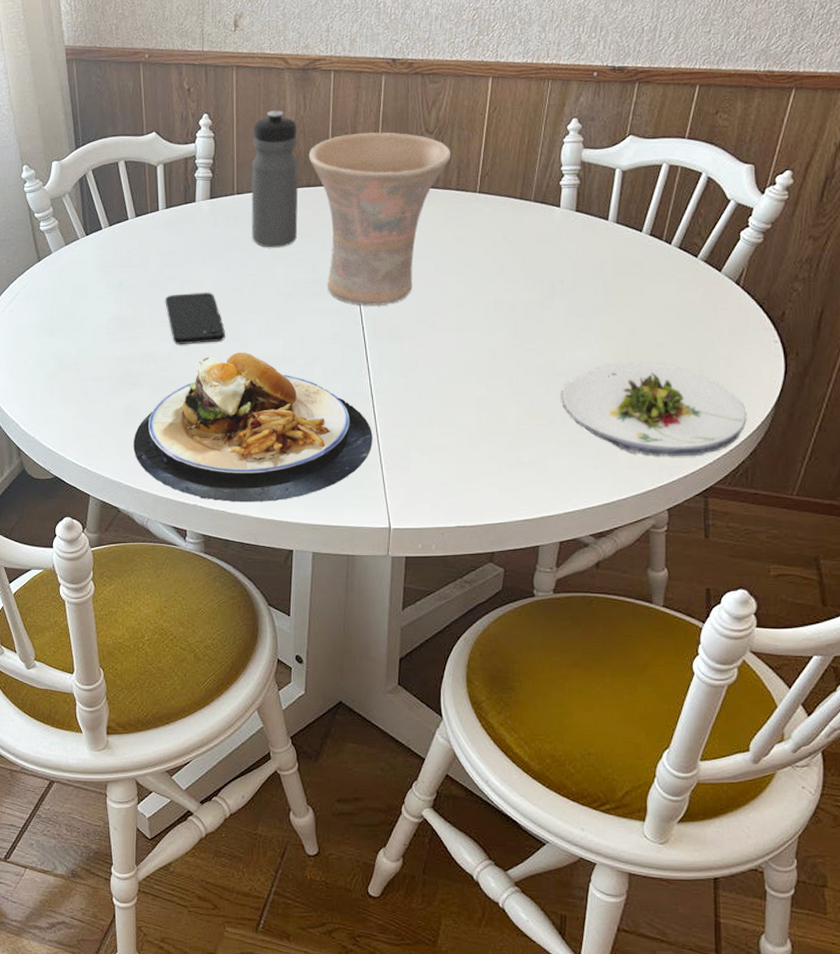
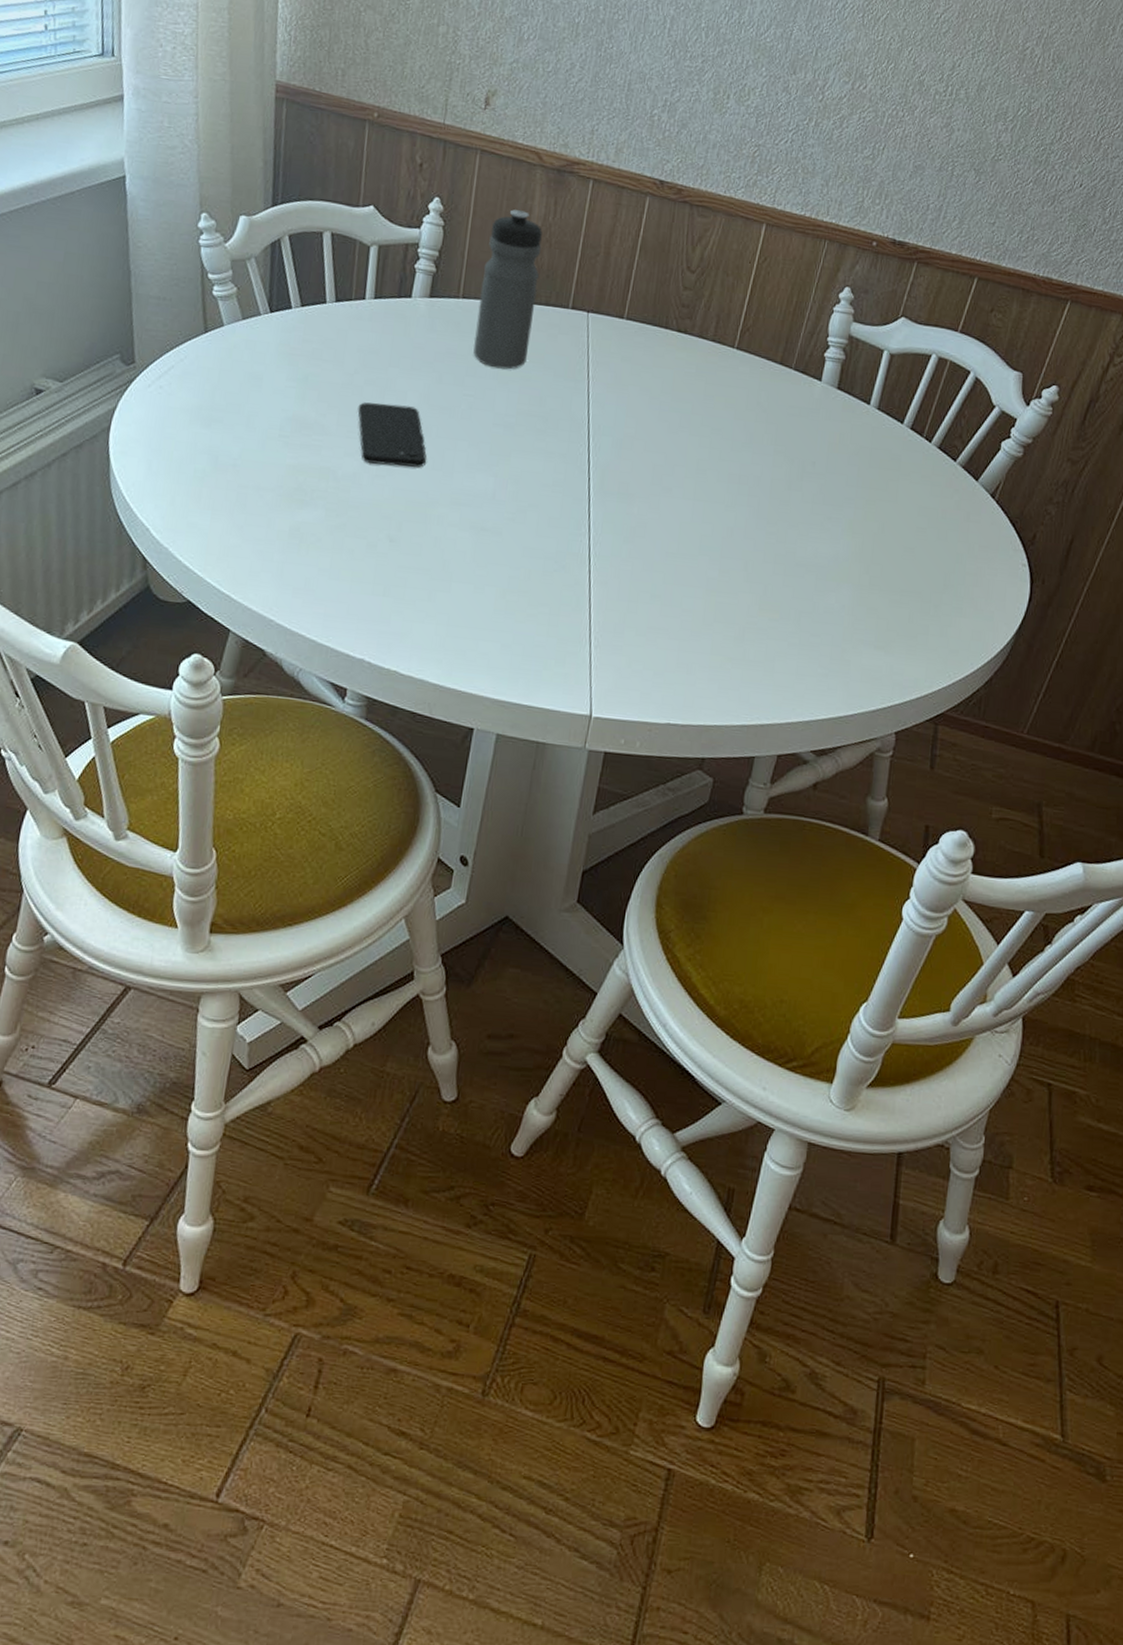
plate: present [133,352,373,503] -> none [293,483,585,667]
vase: present [308,132,450,306] -> none [551,254,711,457]
salad plate: present [561,361,747,457] -> none [797,561,987,678]

